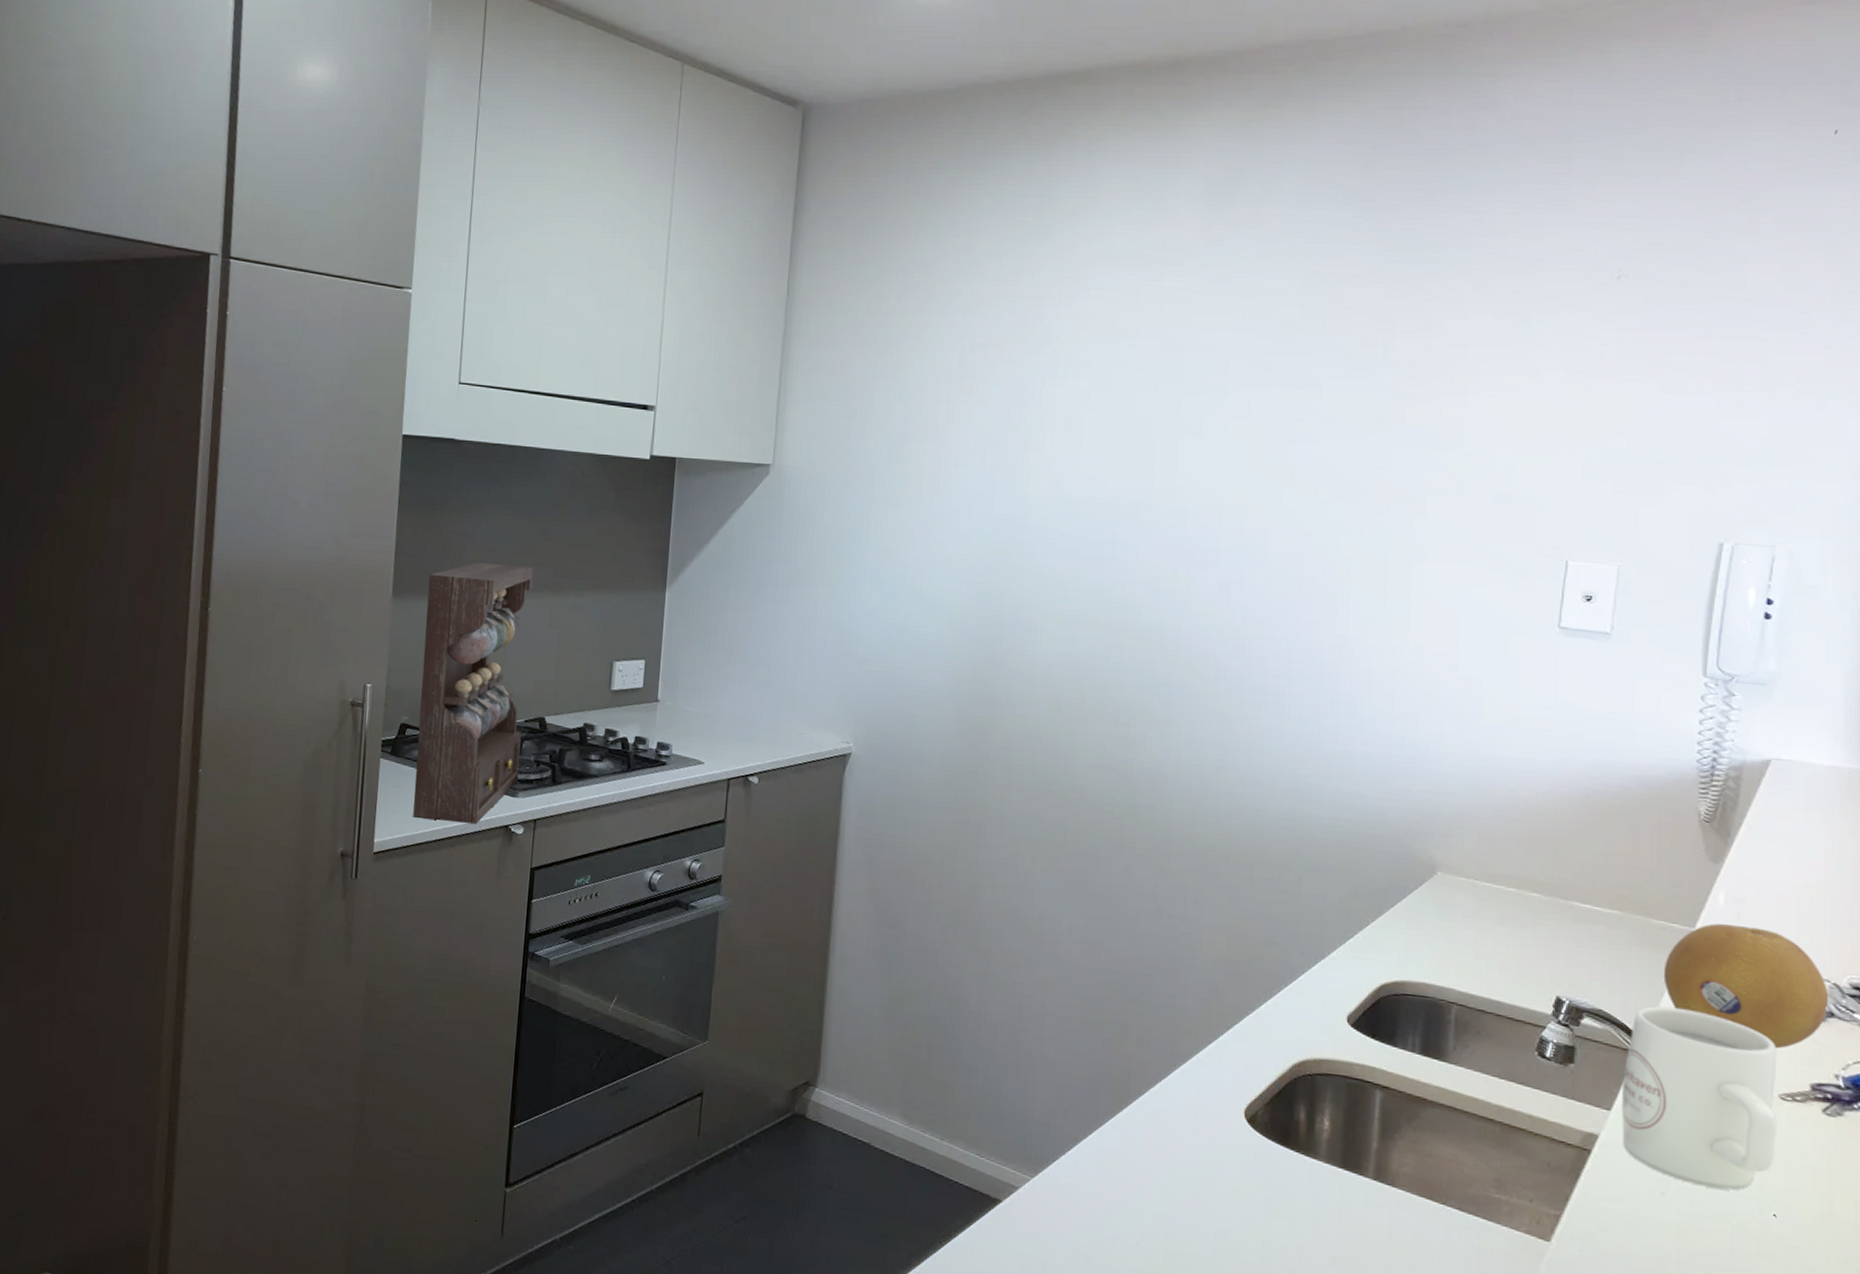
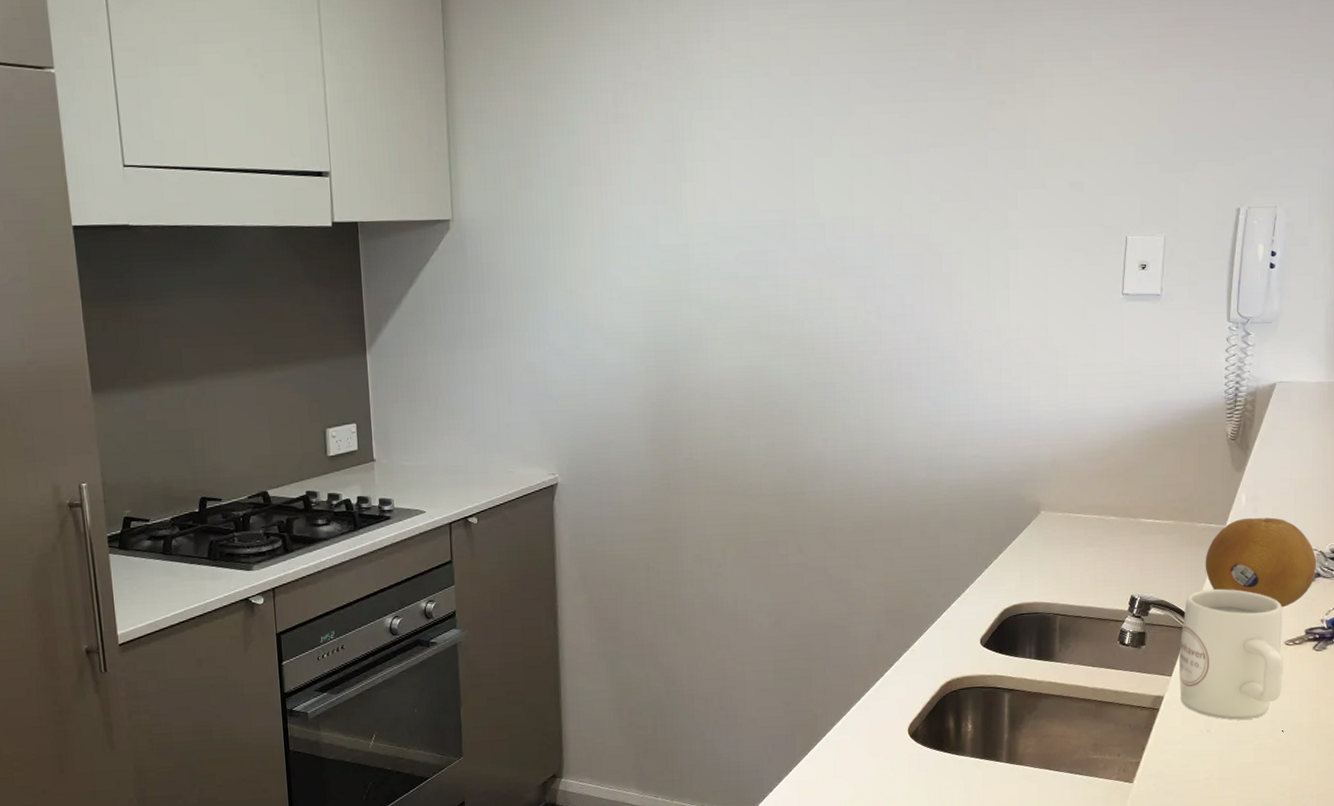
spice rack: present [413,562,534,825] -> none [127,347,251,605]

